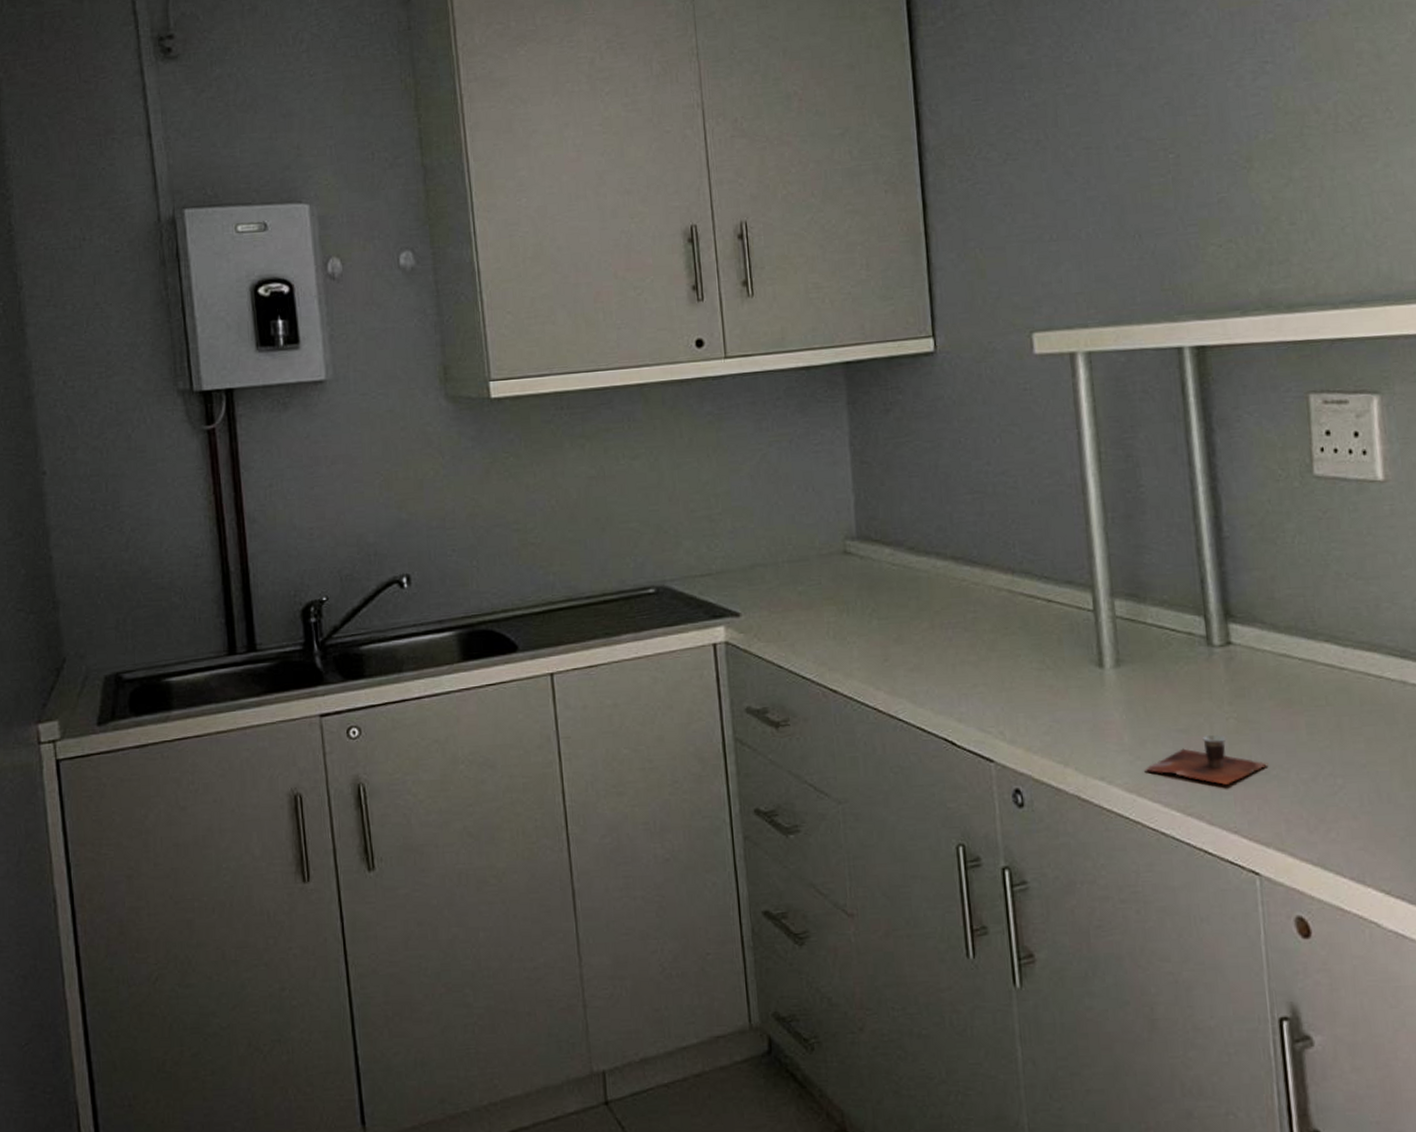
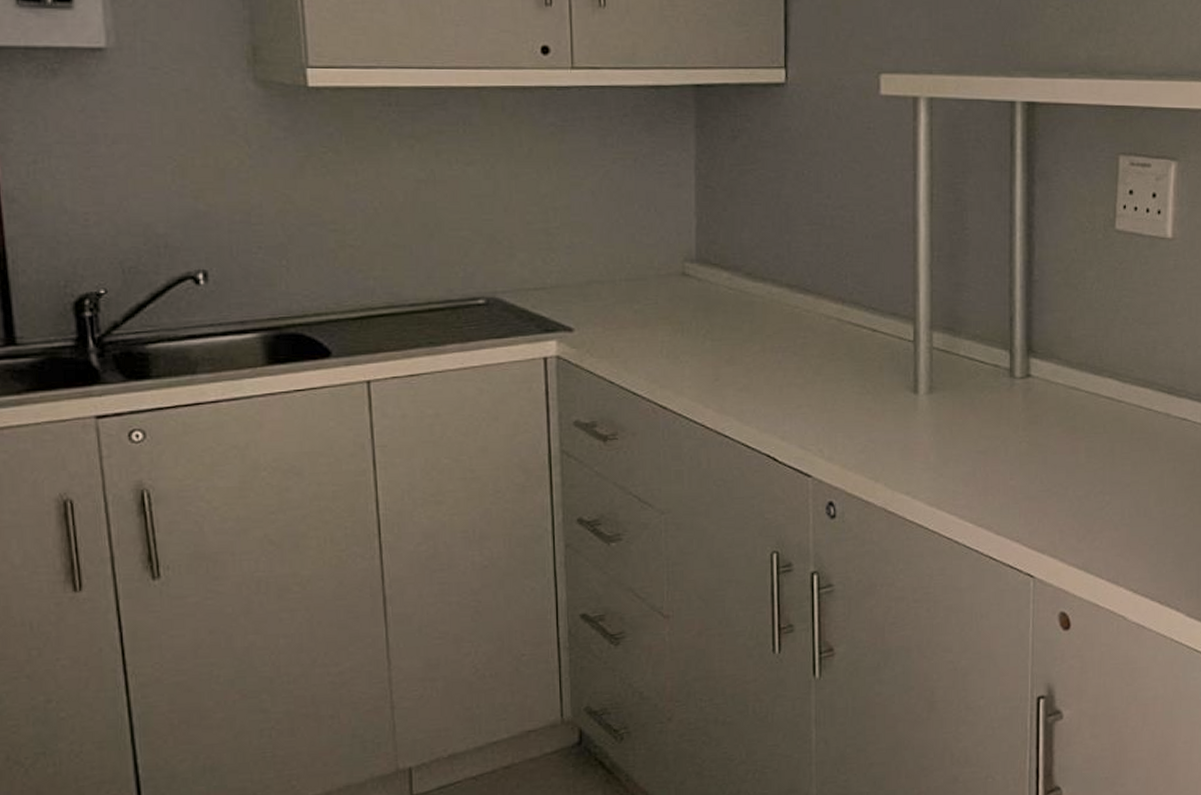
cup: present [1144,735,1268,785] -> none [945,456,1051,500]

